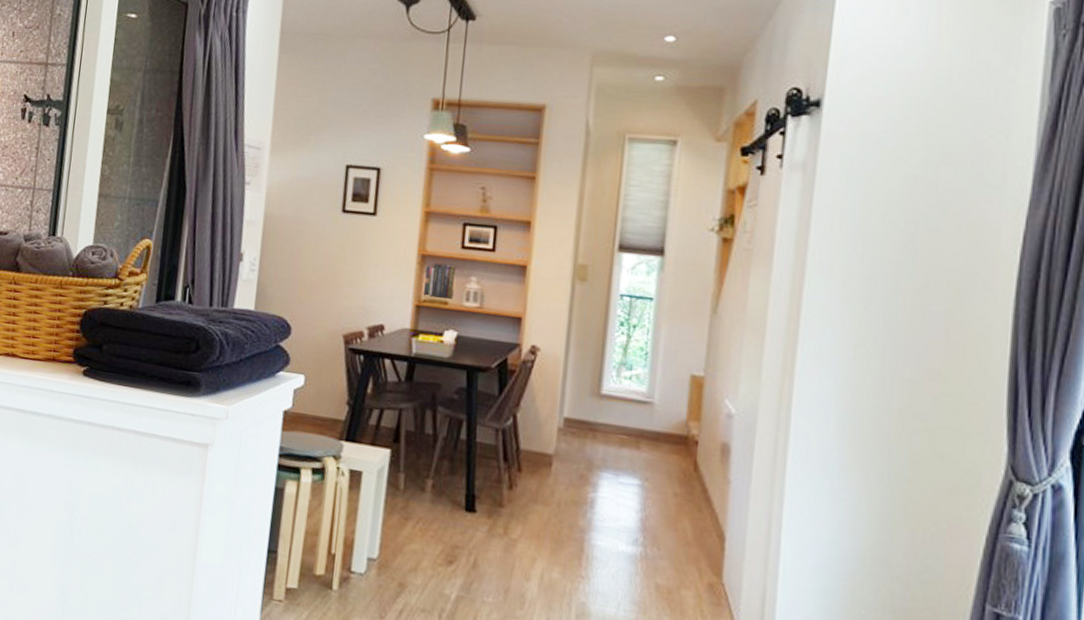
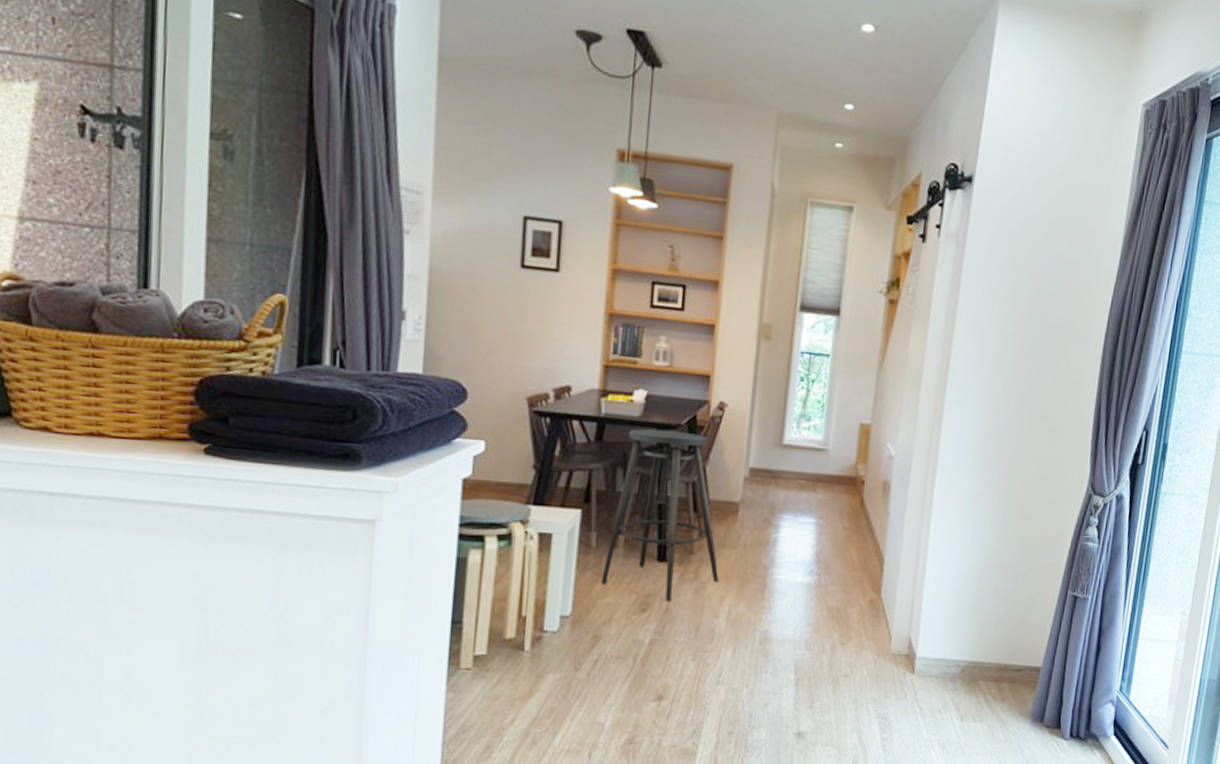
stool: none [408,370,531,557] -> present [601,429,719,602]

